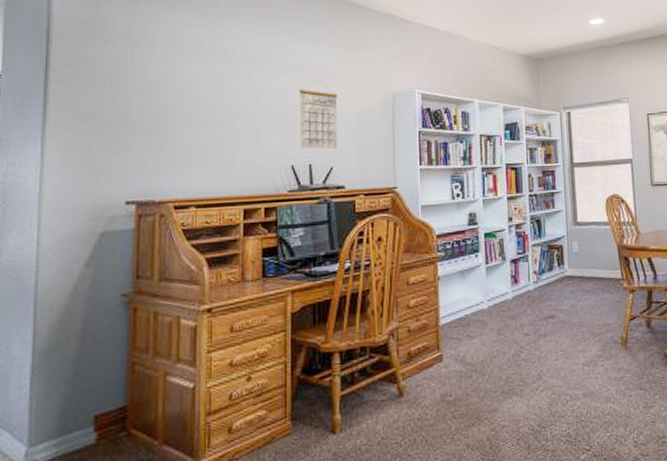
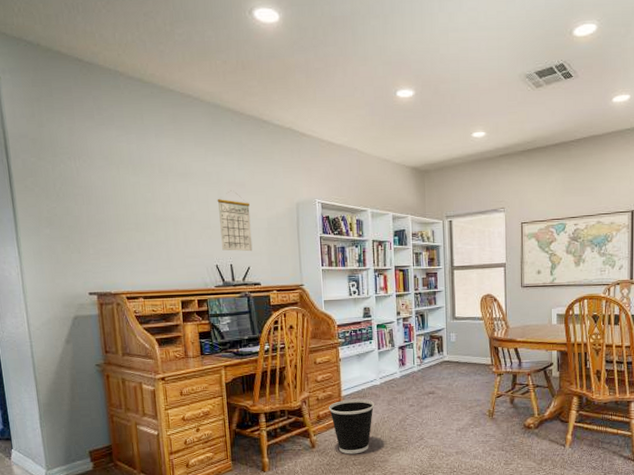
wastebasket: none [423,328,481,404] -> present [329,399,375,454]

